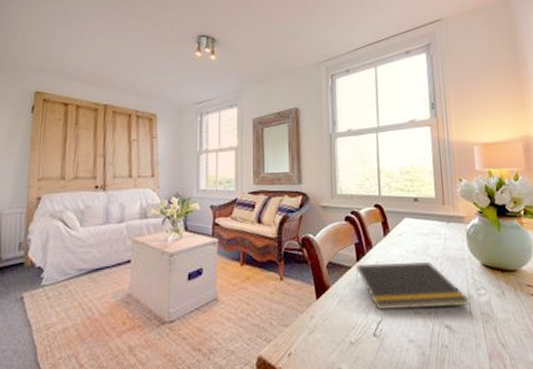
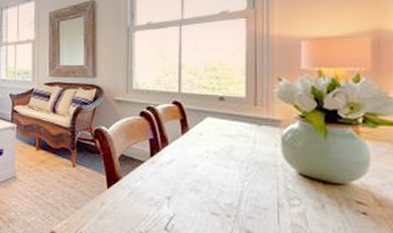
notepad: present [355,262,470,309] -> none [149,160,279,214]

